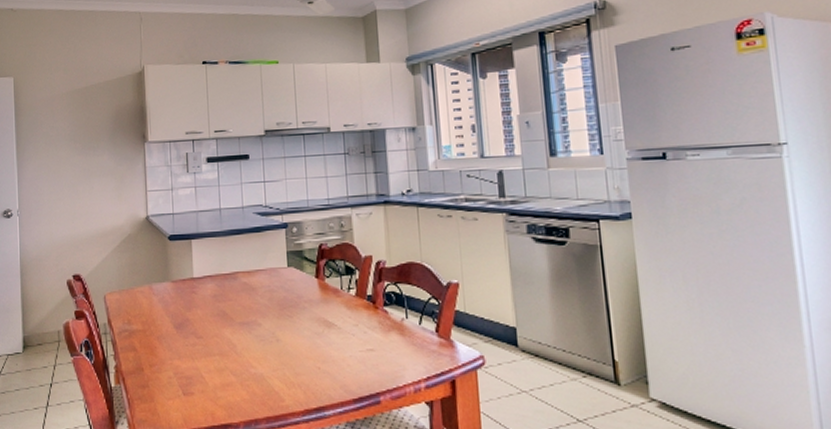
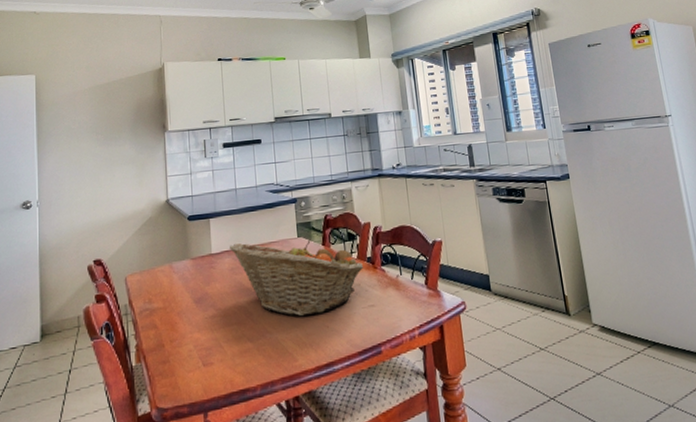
fruit basket: none [213,268,362,354] -> present [230,240,363,317]

